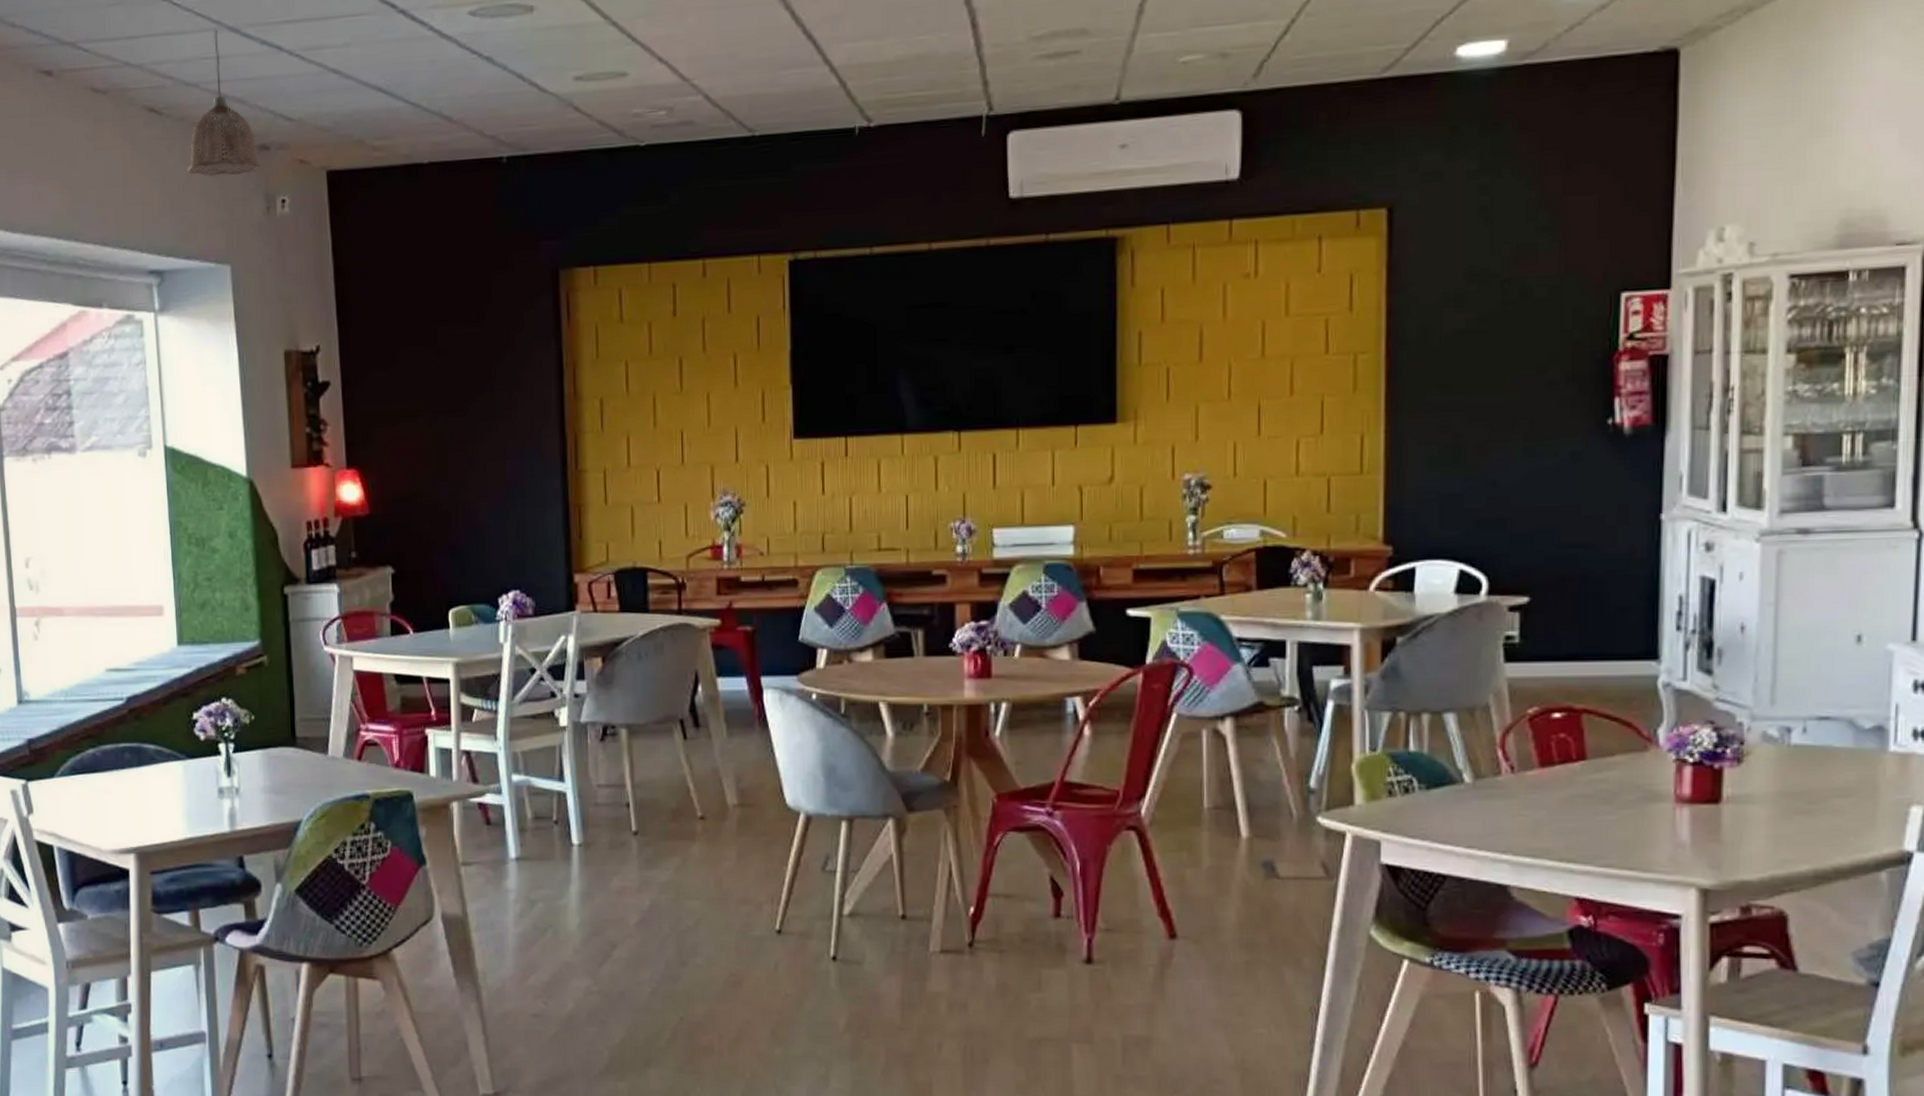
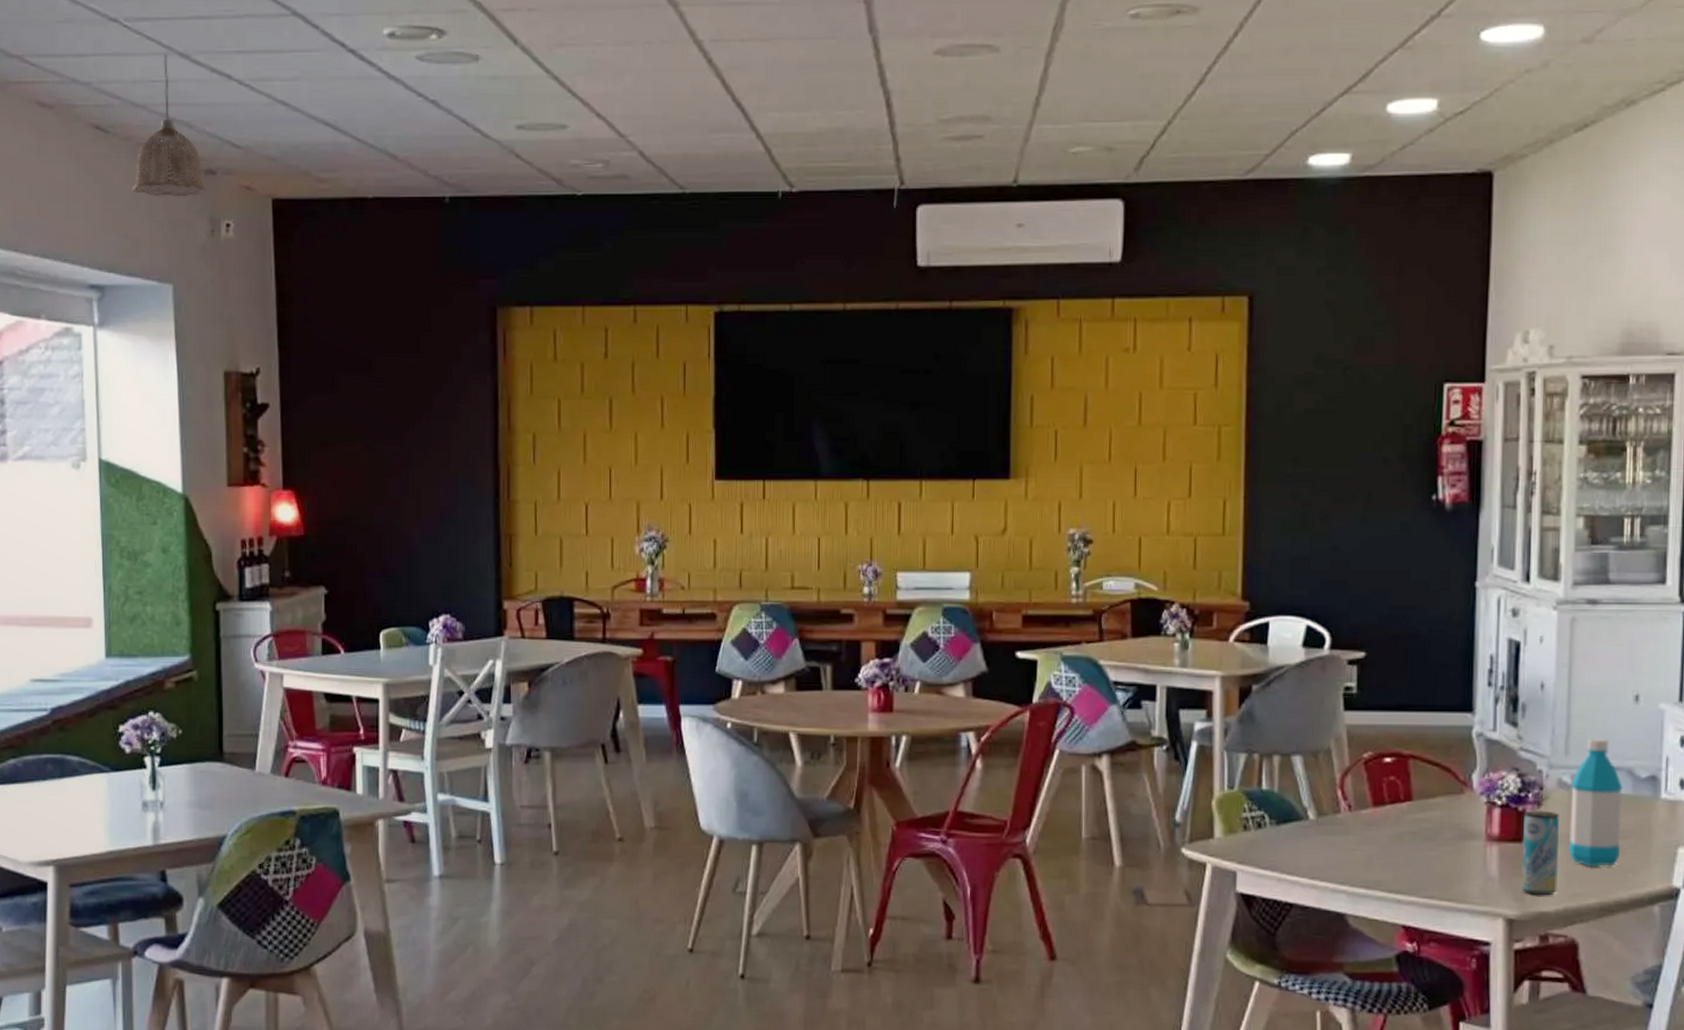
beverage can: none [1718,768,1765,863] -> present [1521,810,1560,896]
water bottle: none [1775,685,1842,830] -> present [1568,738,1623,867]

